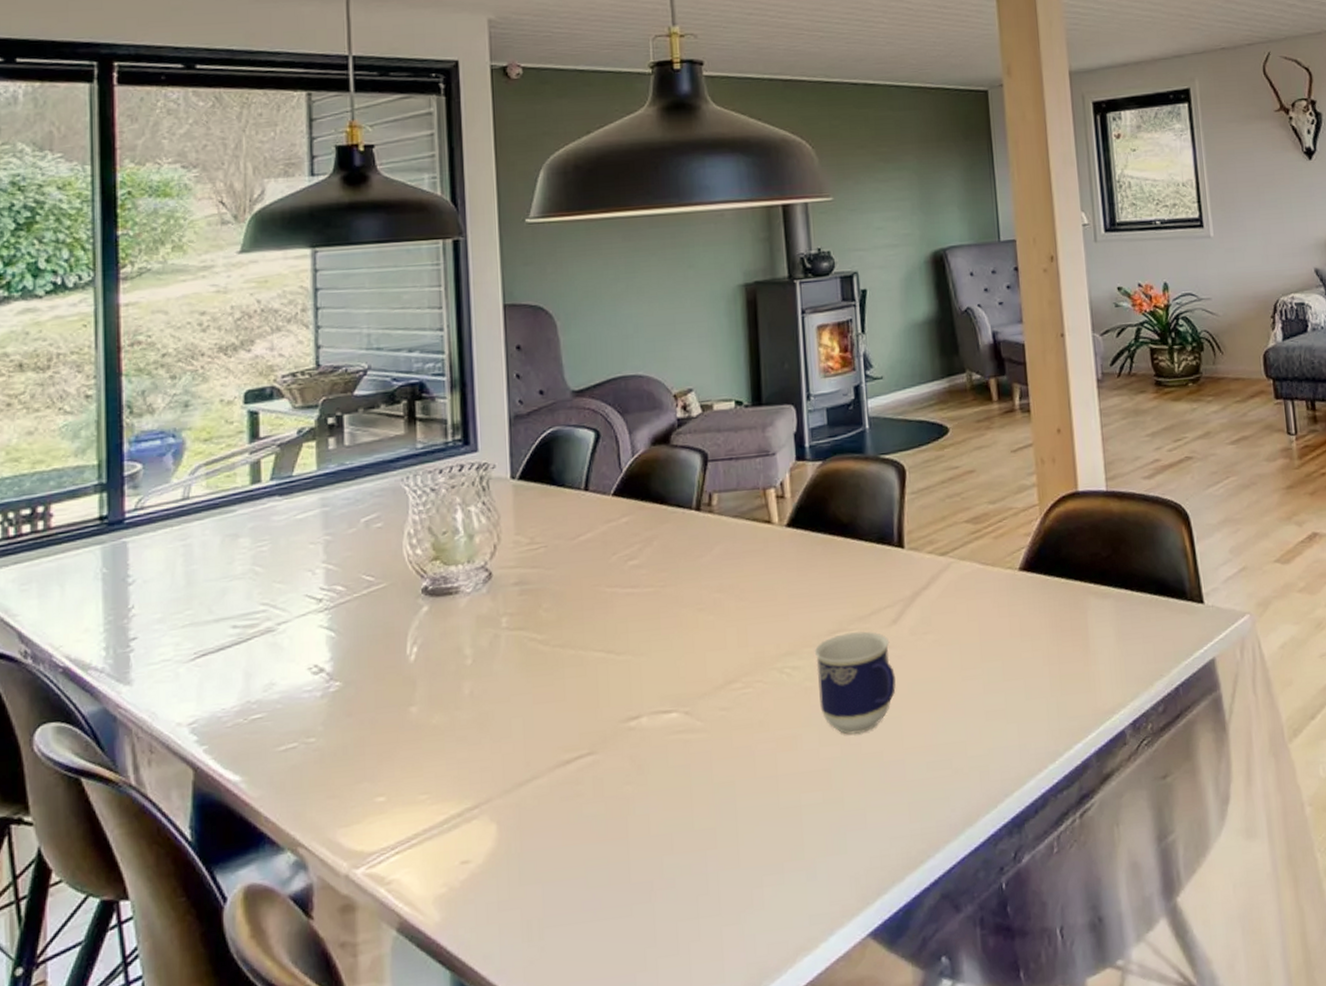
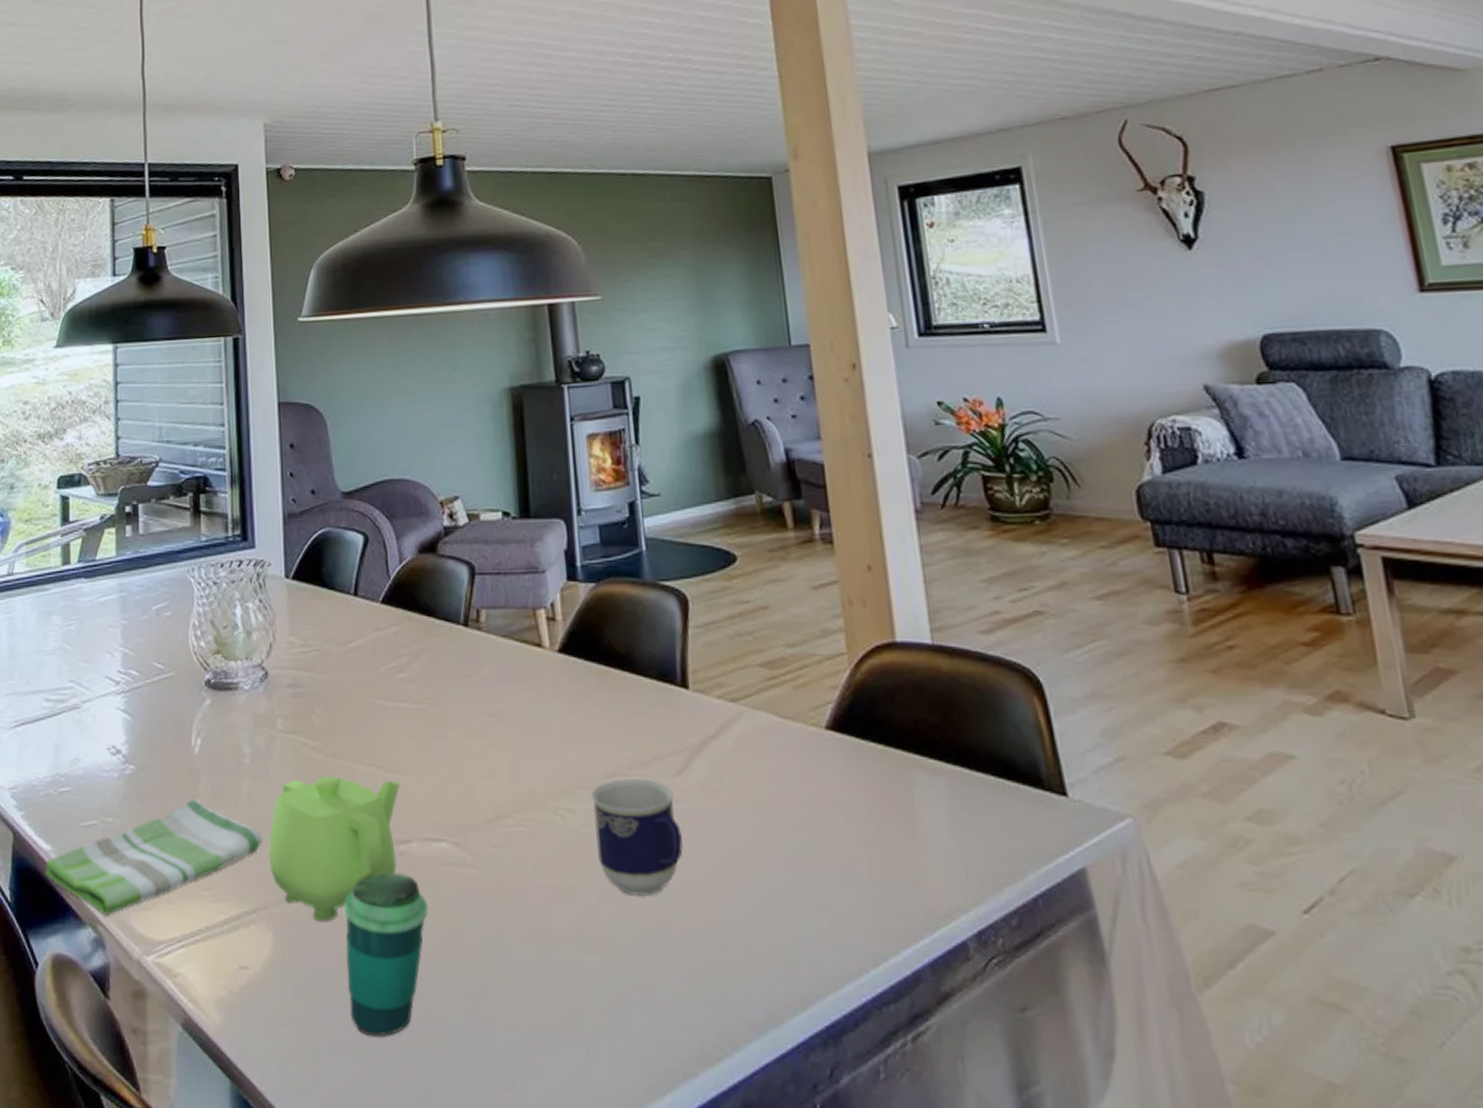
dish towel: none [233,706,486,837] -> present [45,799,262,916]
teapot: none [491,662,630,806] -> present [268,775,400,922]
cup: none [572,747,658,903] -> present [343,872,429,1037]

